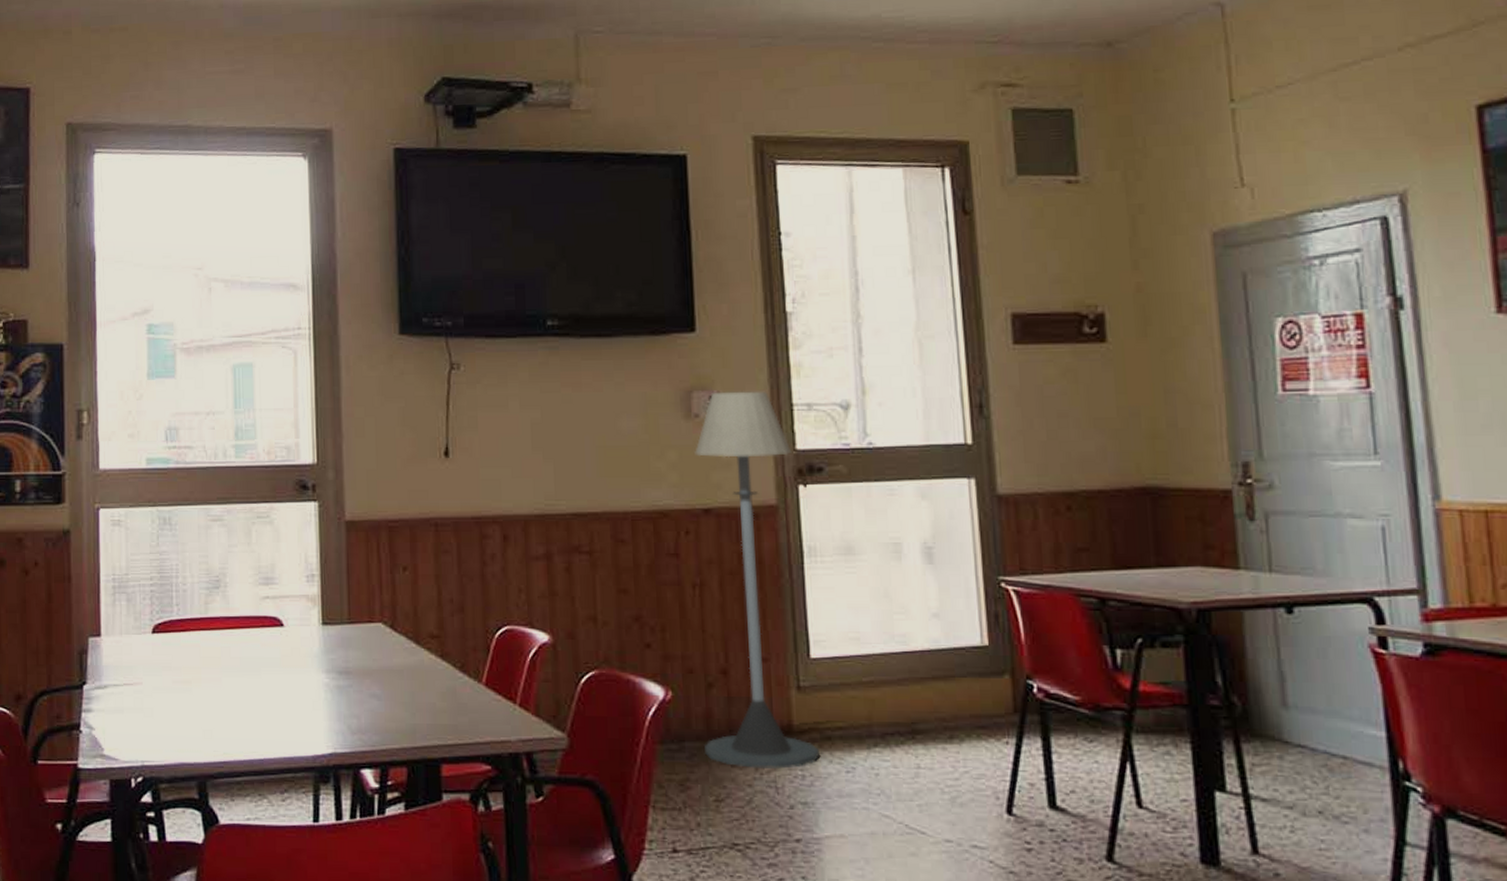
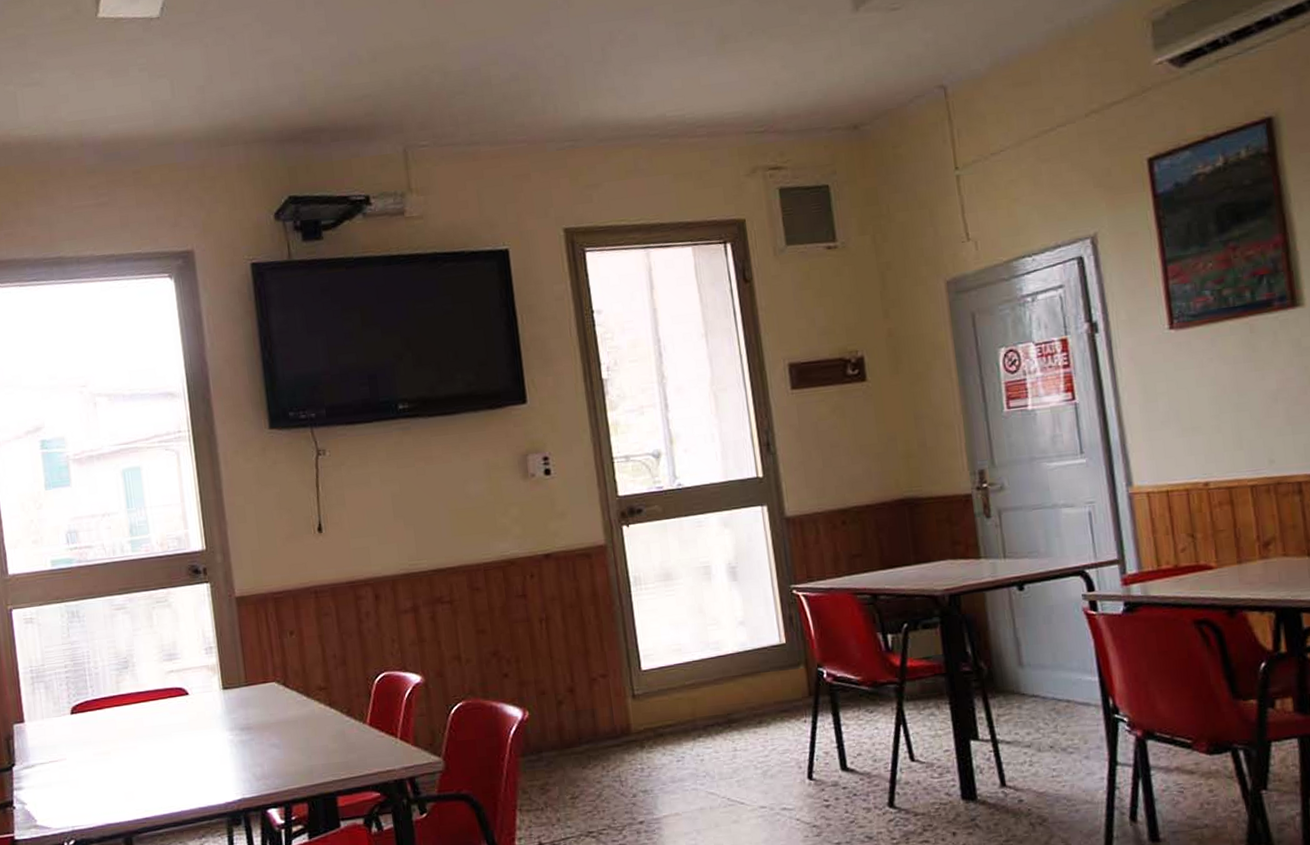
floor lamp: present [695,391,819,770] -> none [533,448,654,768]

